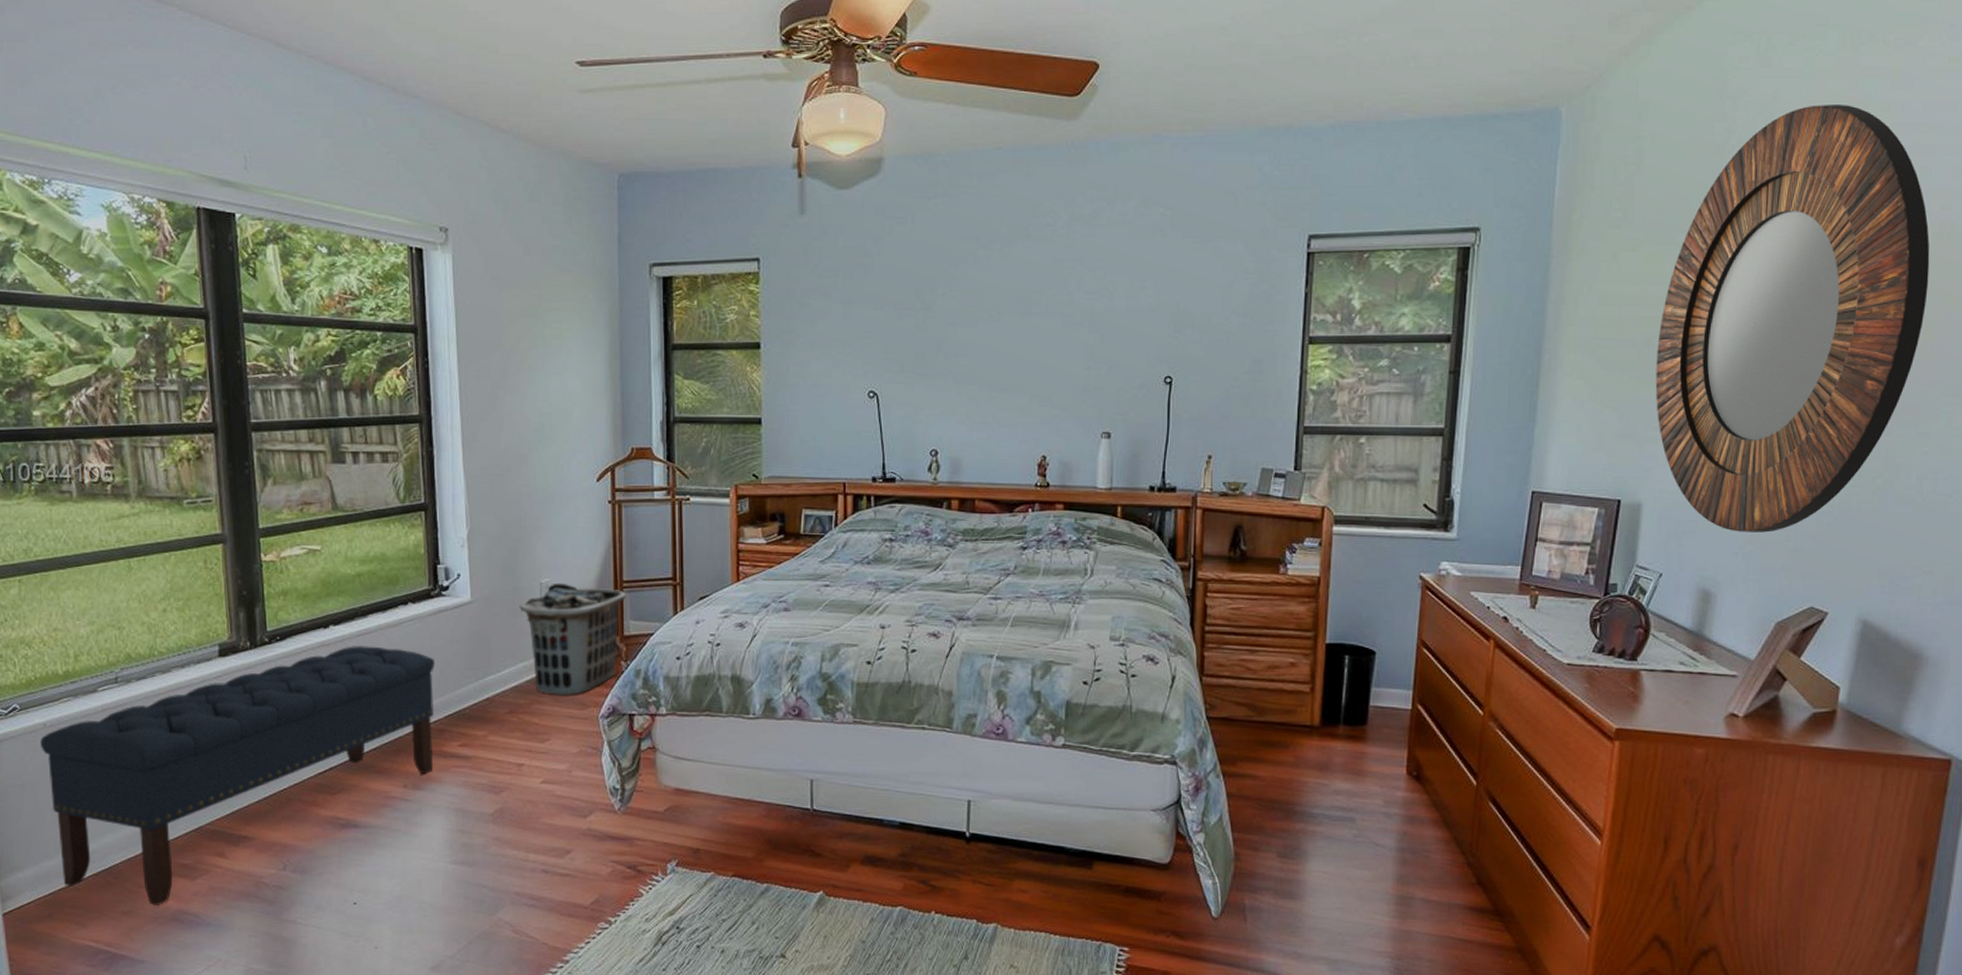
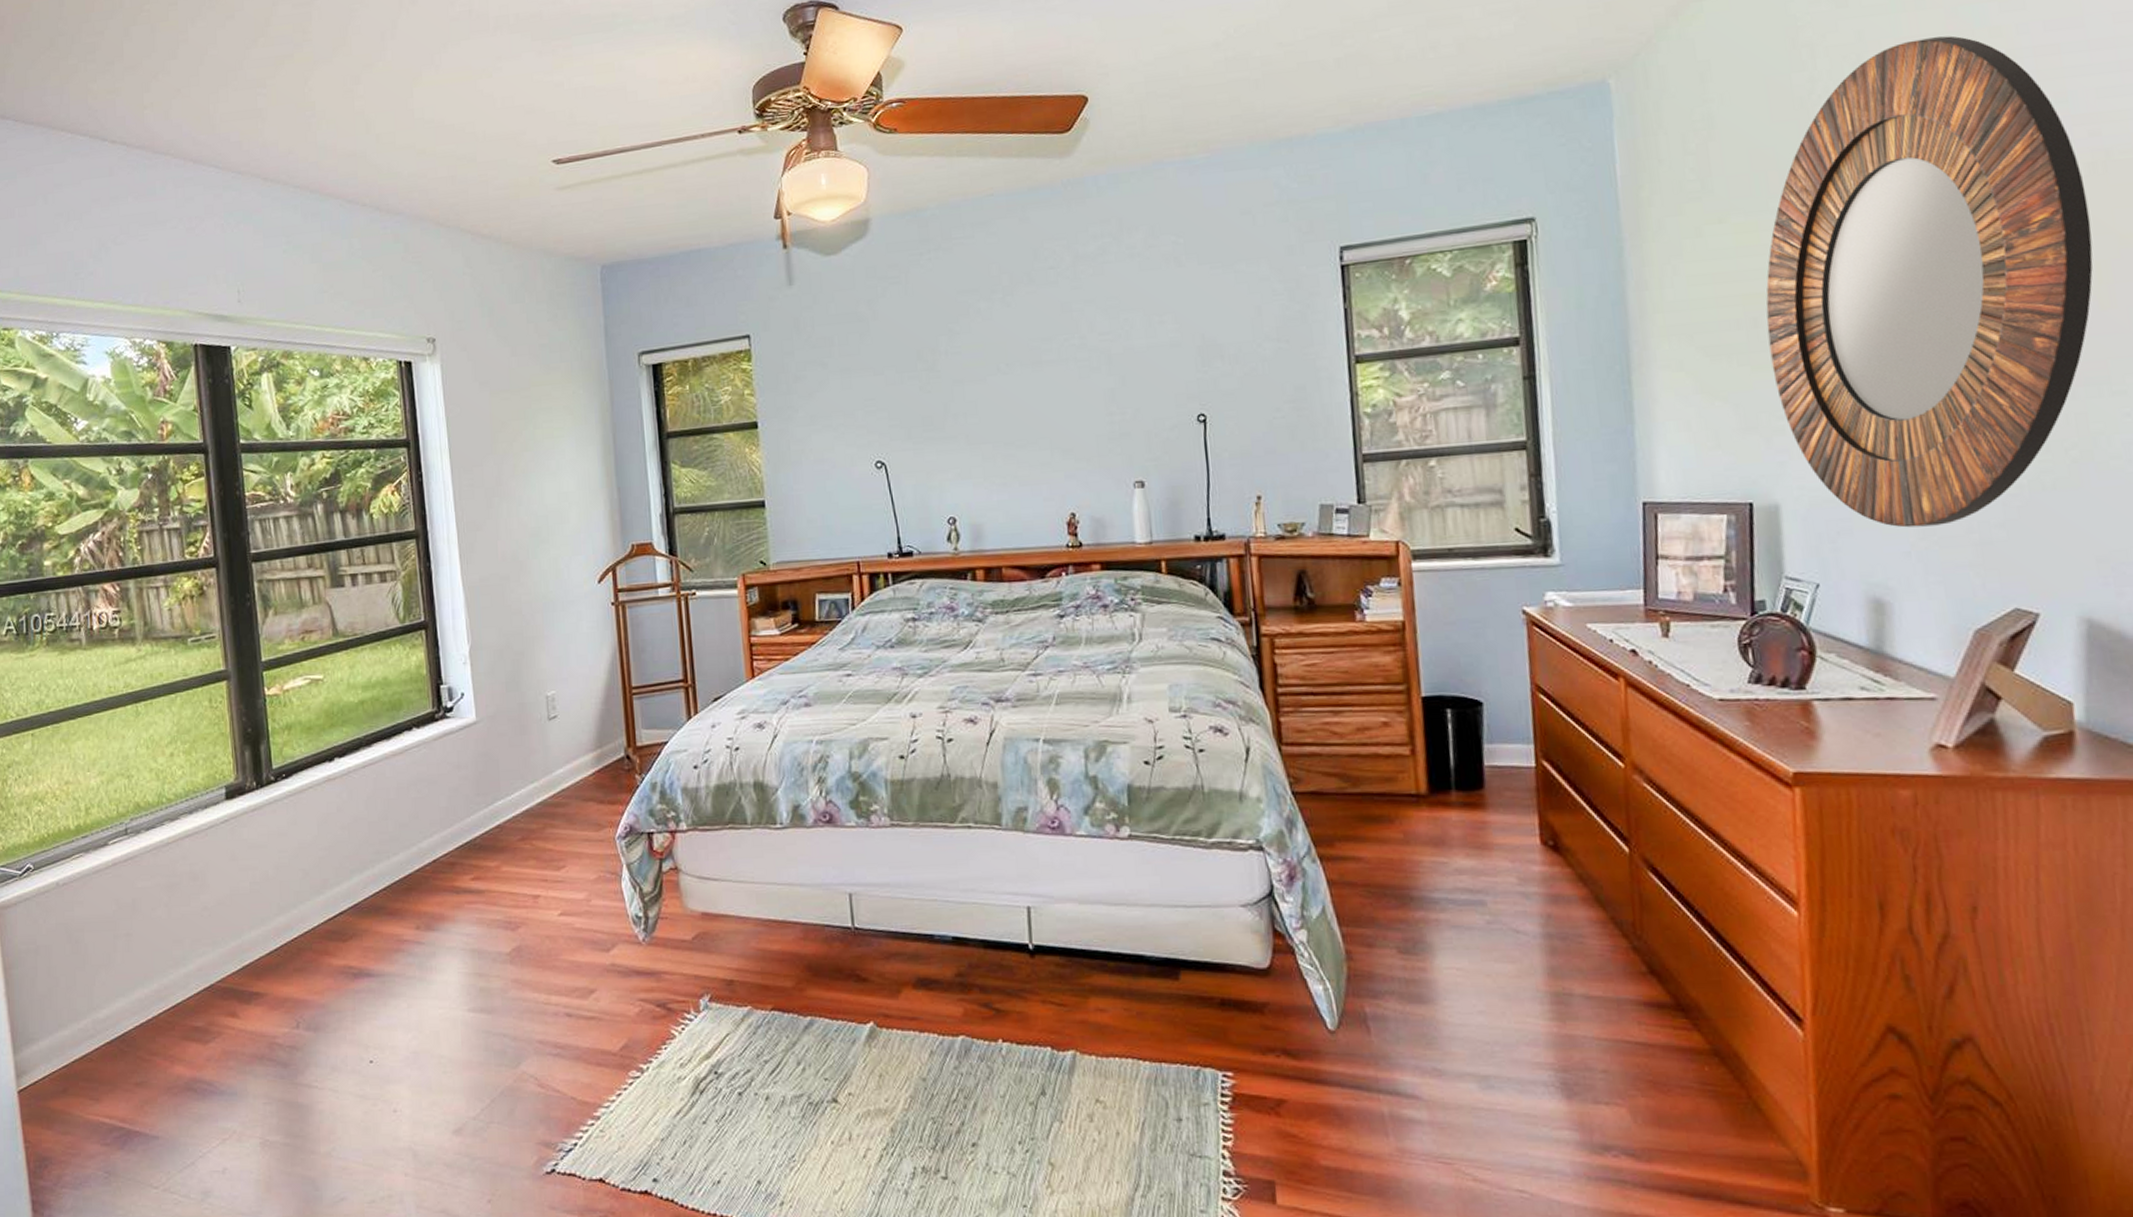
bench: present [40,645,436,905] -> none [53,776,446,1074]
clothes hamper: present [519,583,626,695] -> none [526,694,636,817]

